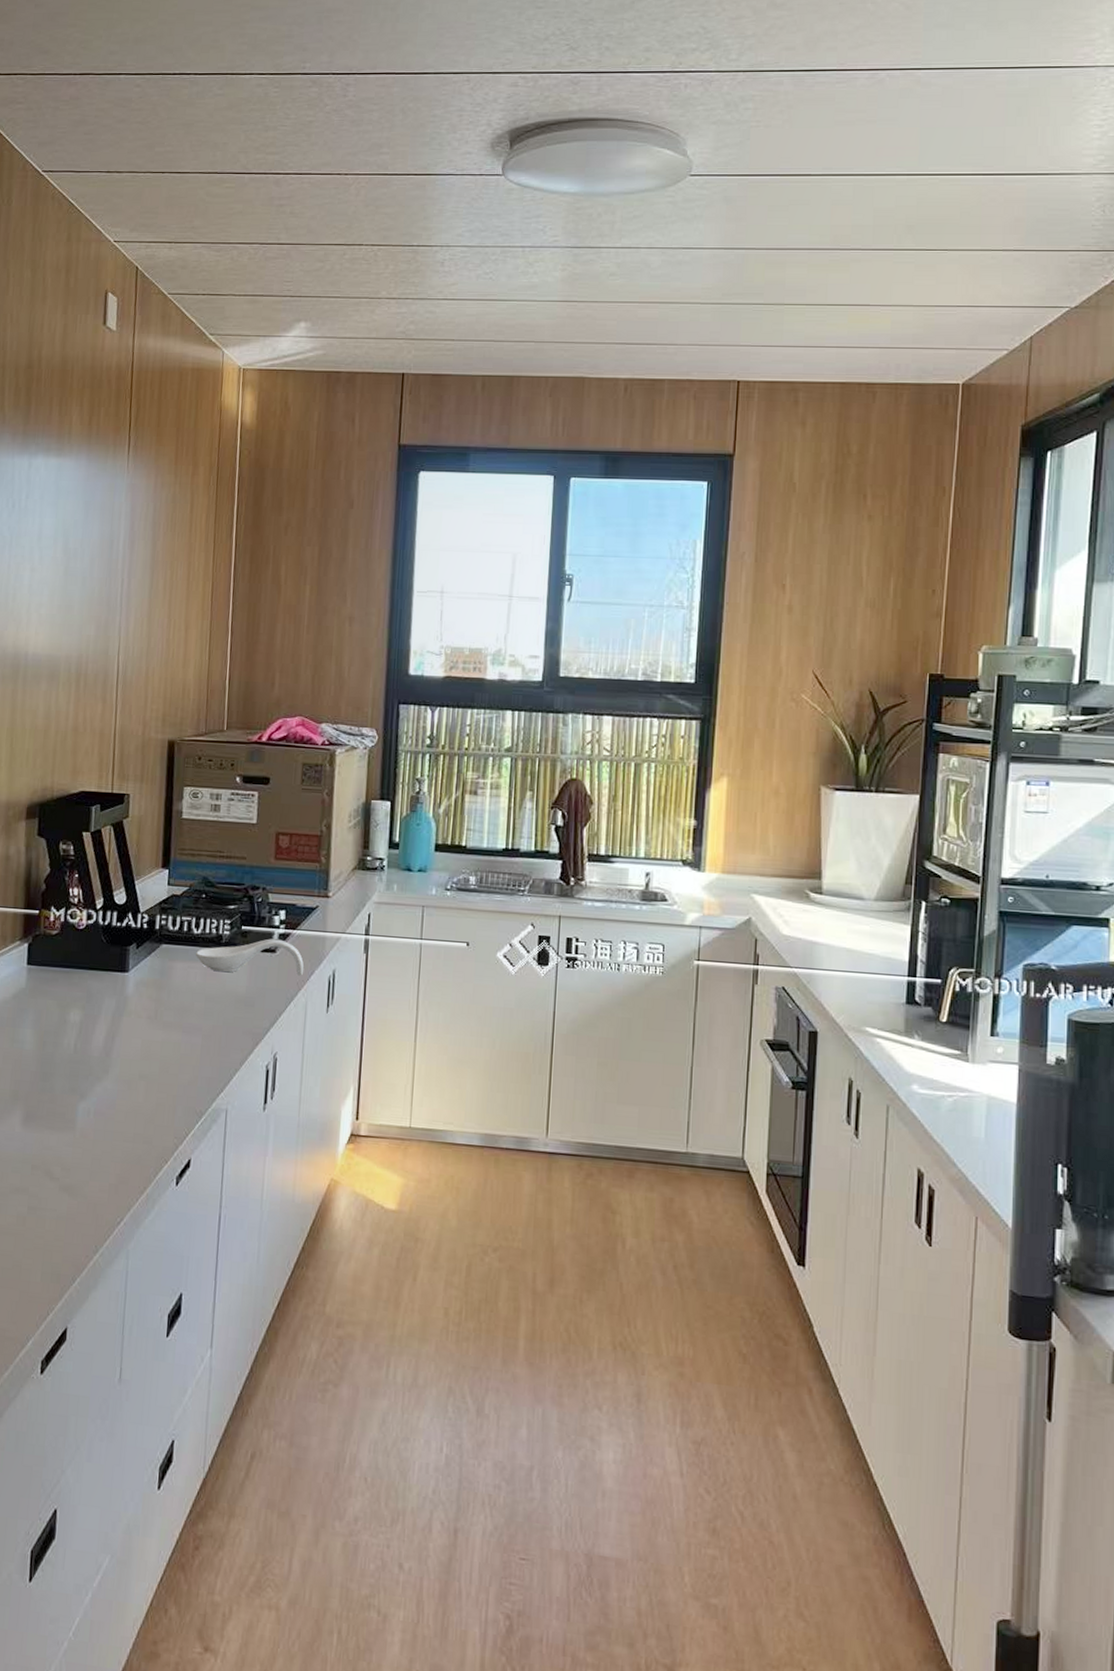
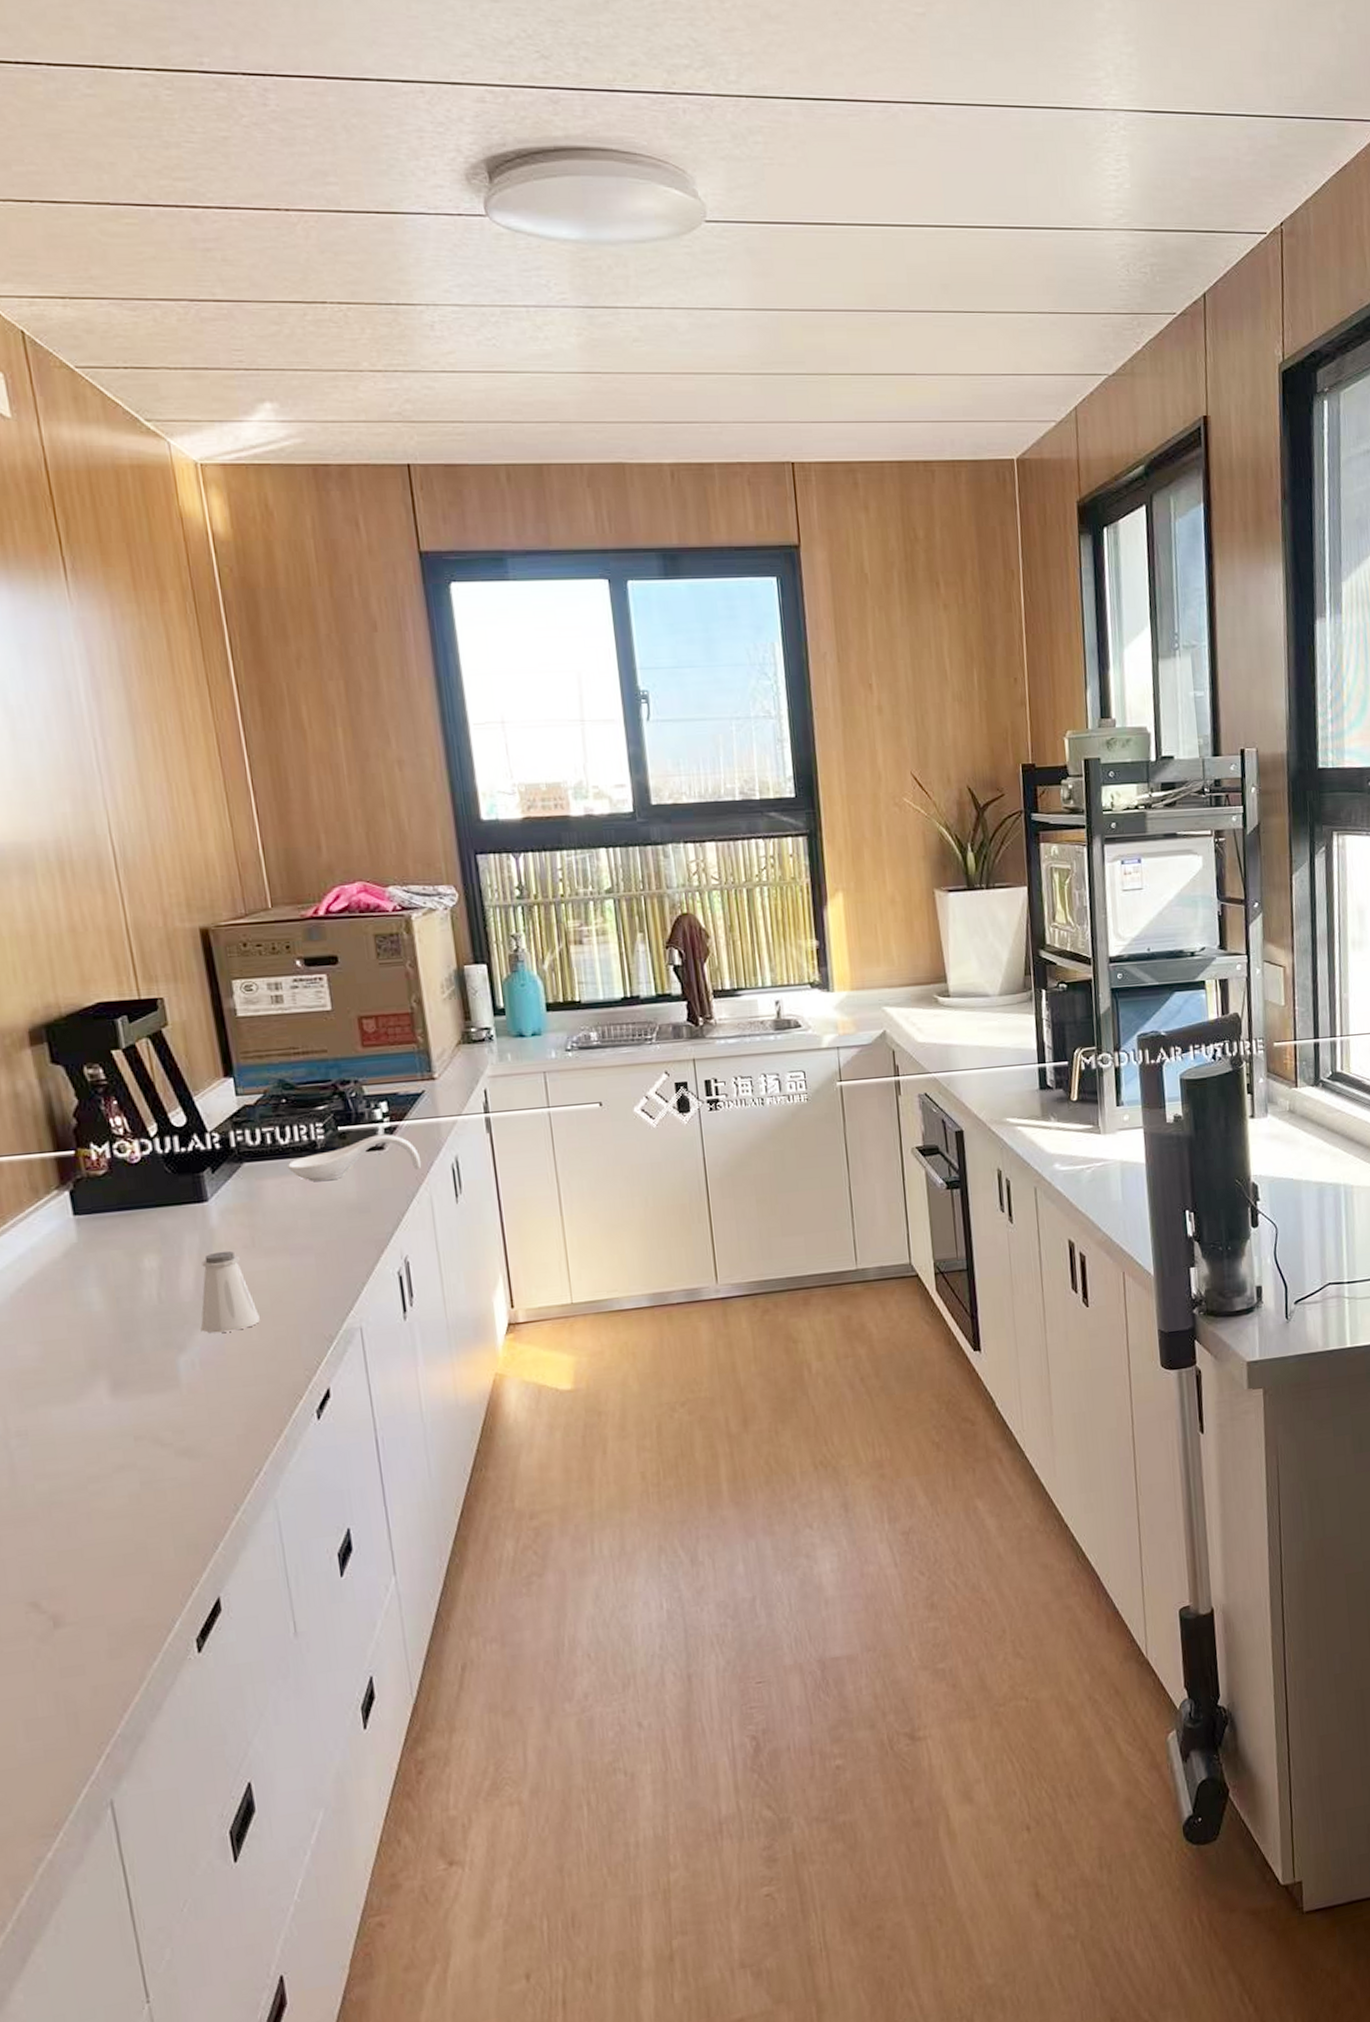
saltshaker: none [100,1017,148,1090] -> present [200,1250,260,1334]

